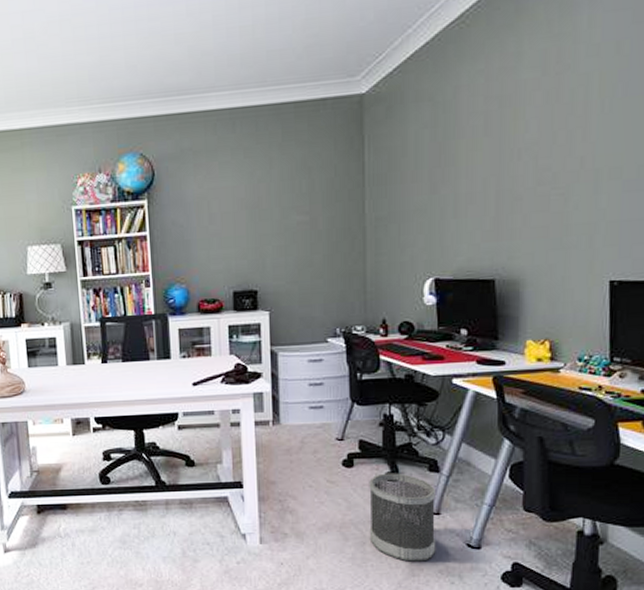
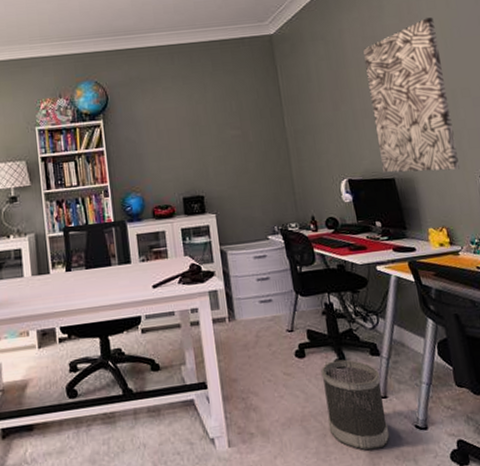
wall art: none [480,68,592,273] -> present [363,17,460,173]

